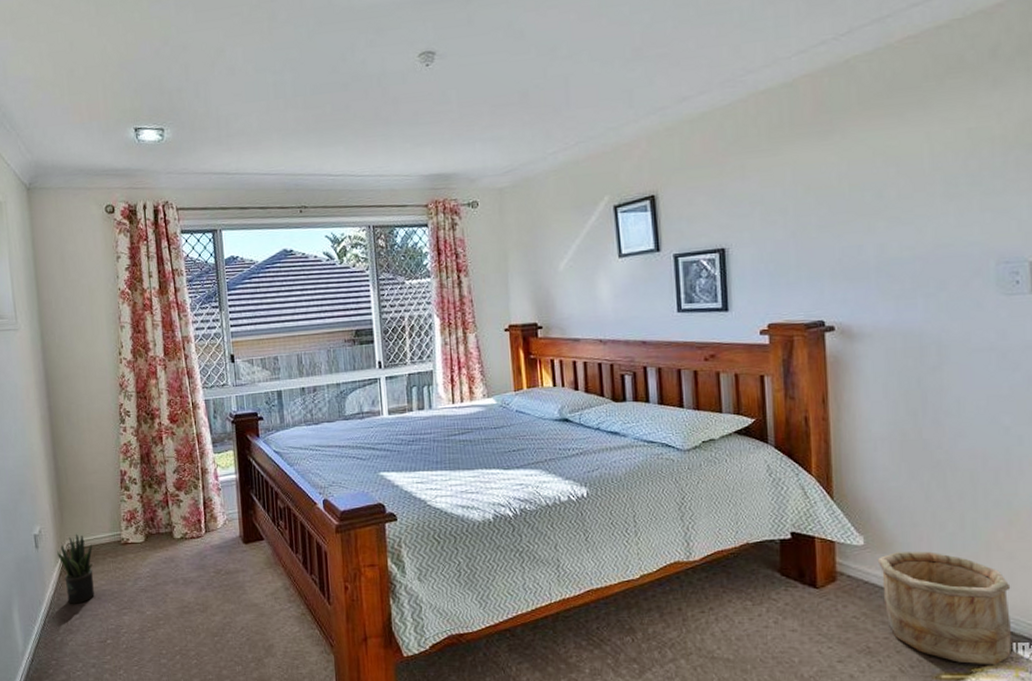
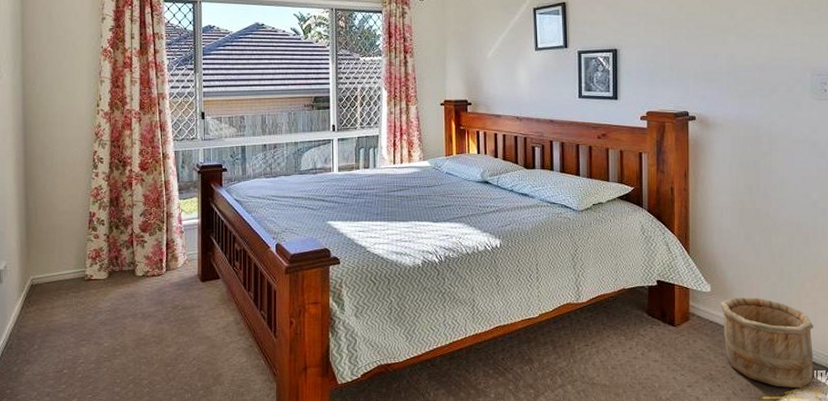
potted plant: present [57,533,94,604] -> none [21,269,57,336]

